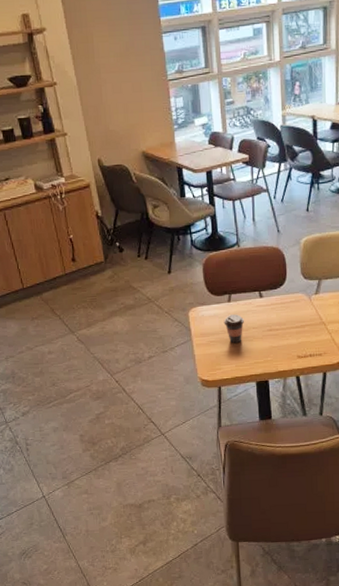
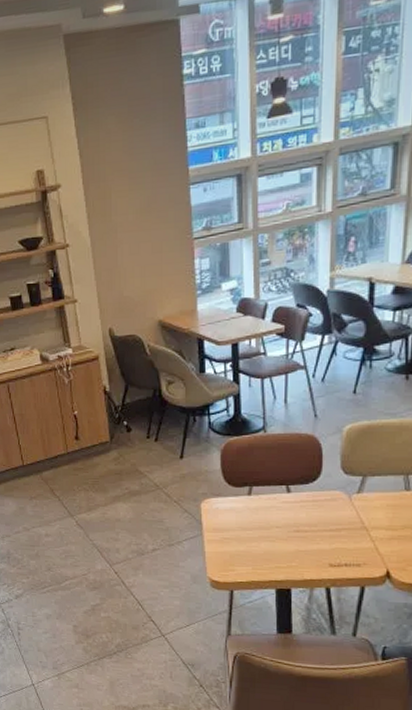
coffee cup: present [223,314,245,344] -> none [241,510,267,544]

